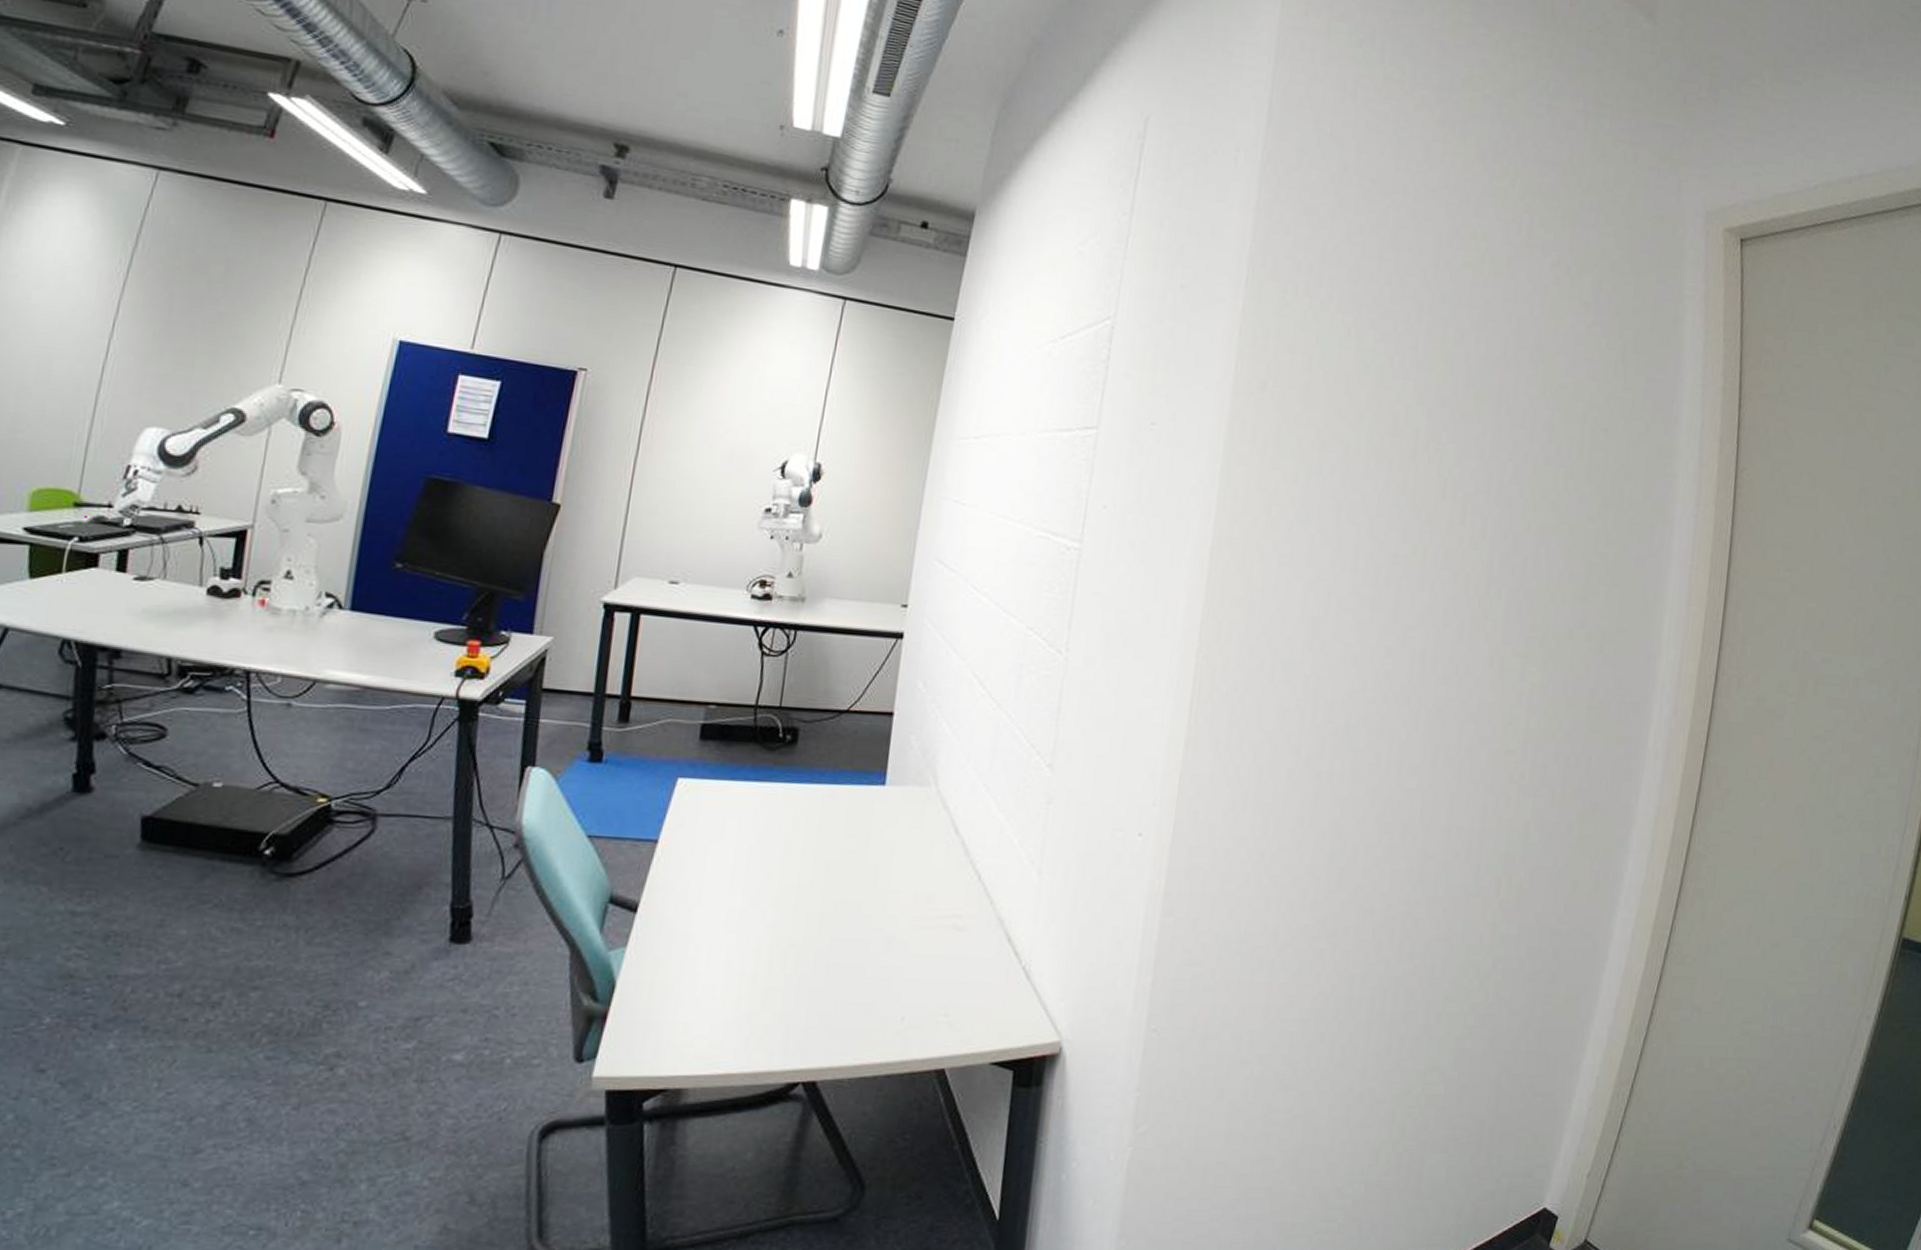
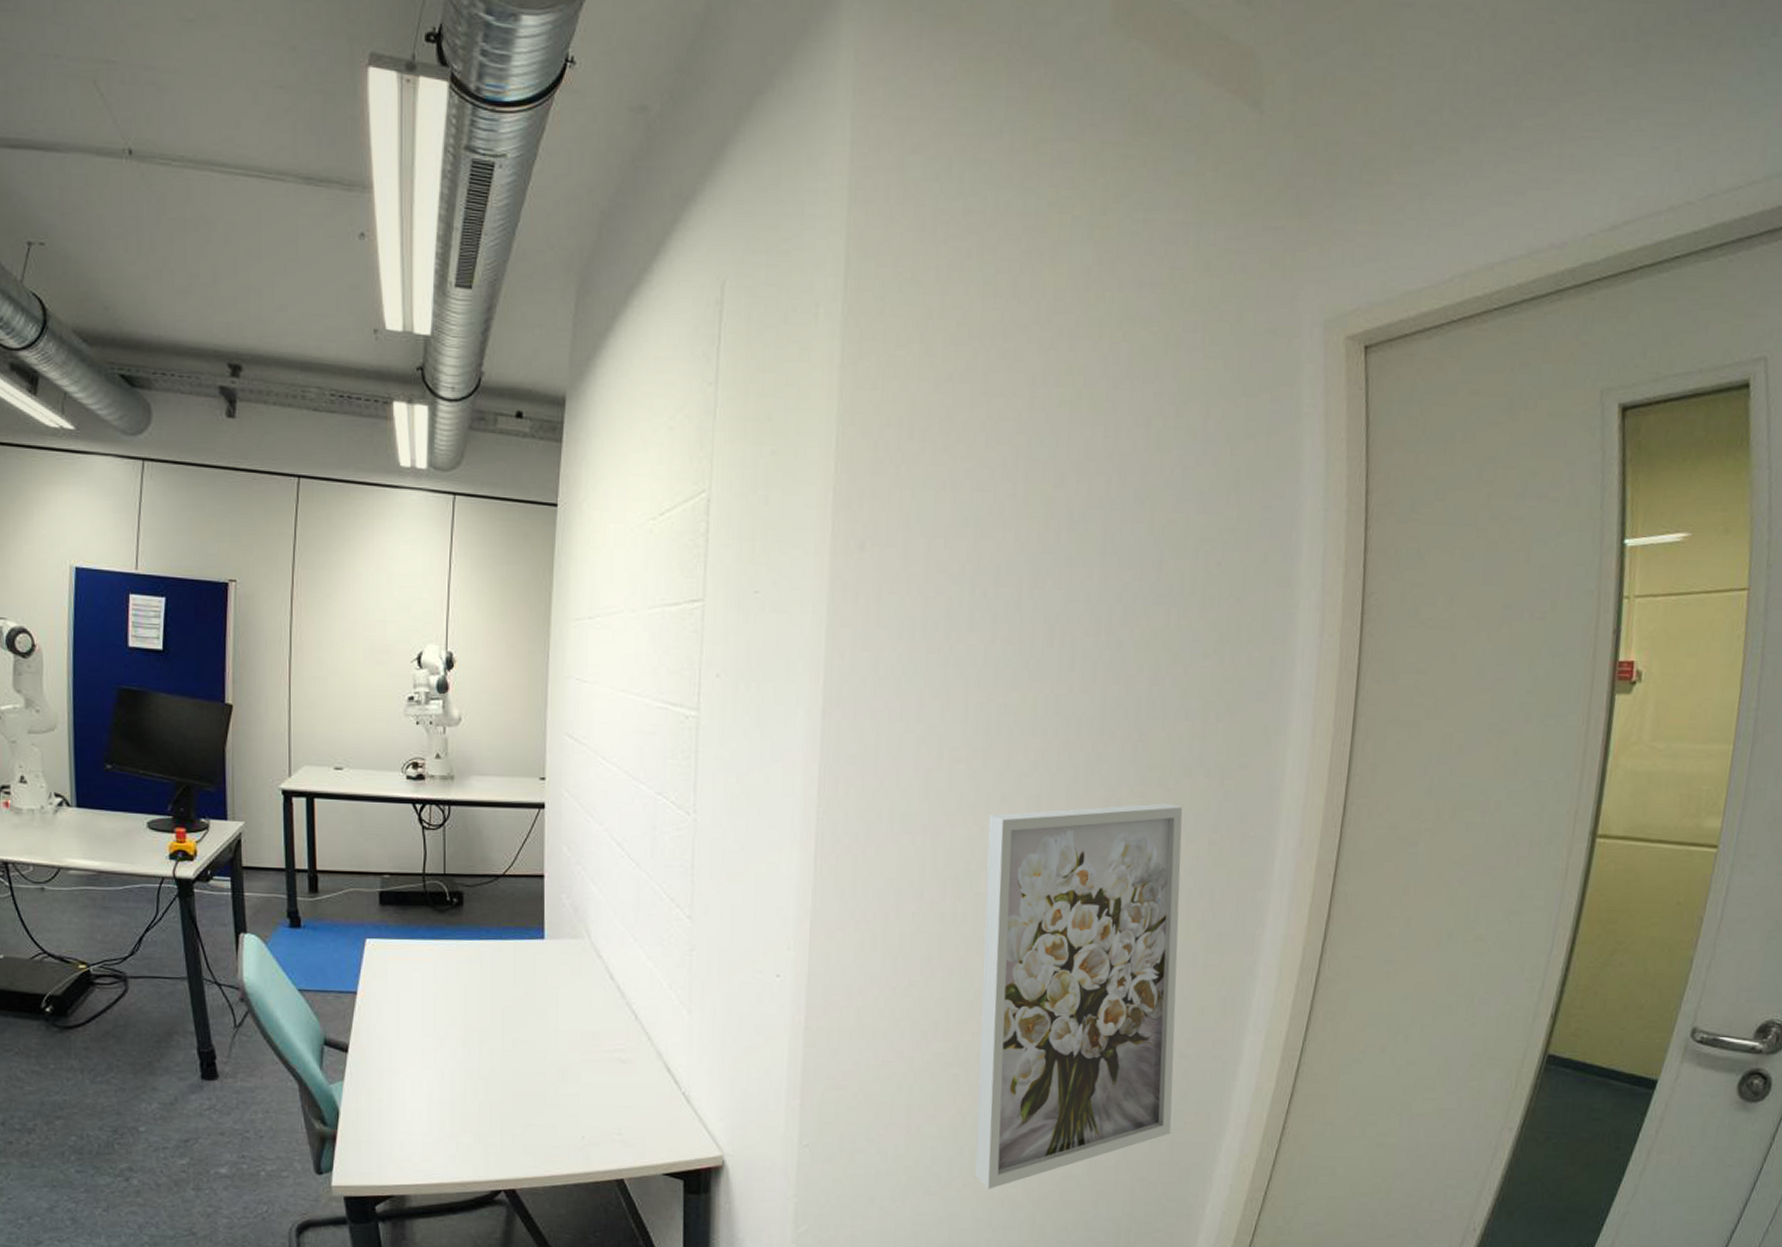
wall art: none [1334,664,1564,1082] -> present [975,803,1183,1189]

